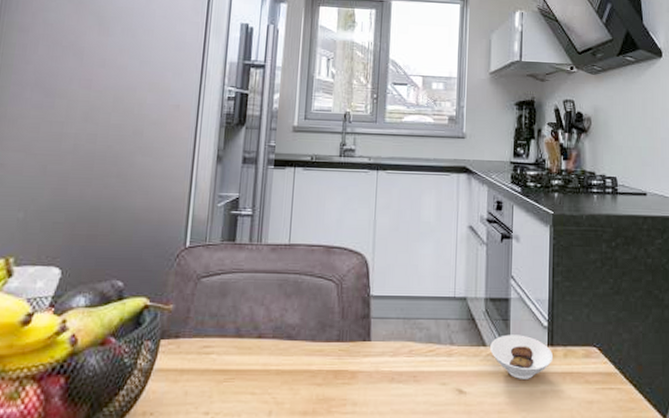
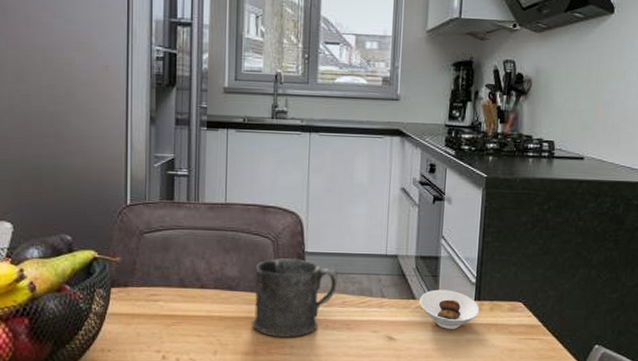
mug: none [311,303,404,393] -> present [252,258,338,337]

